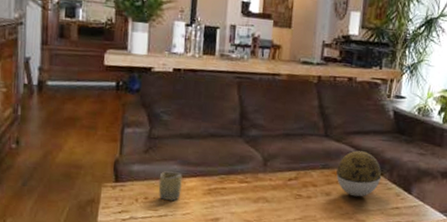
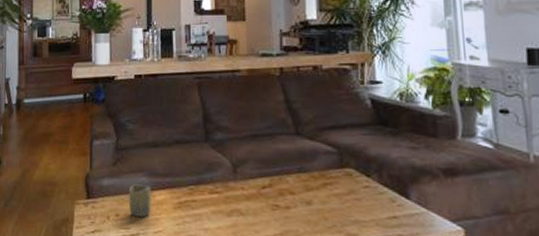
decorative ball: present [336,150,382,197] -> none [315,149,369,205]

